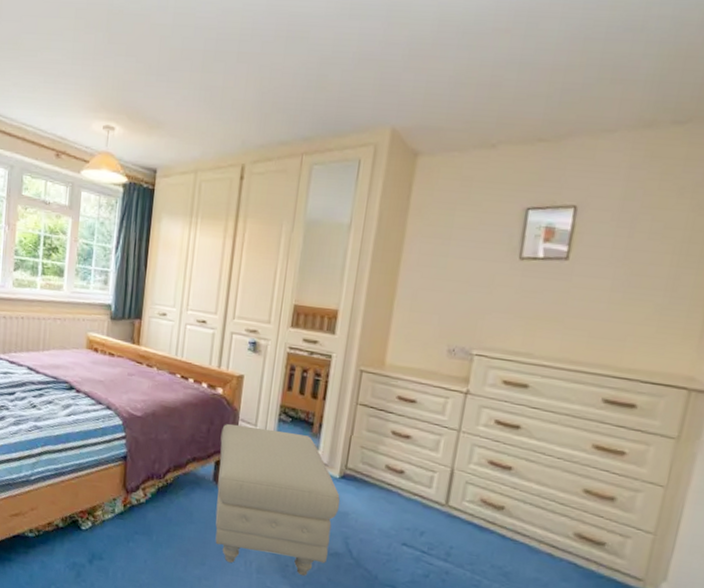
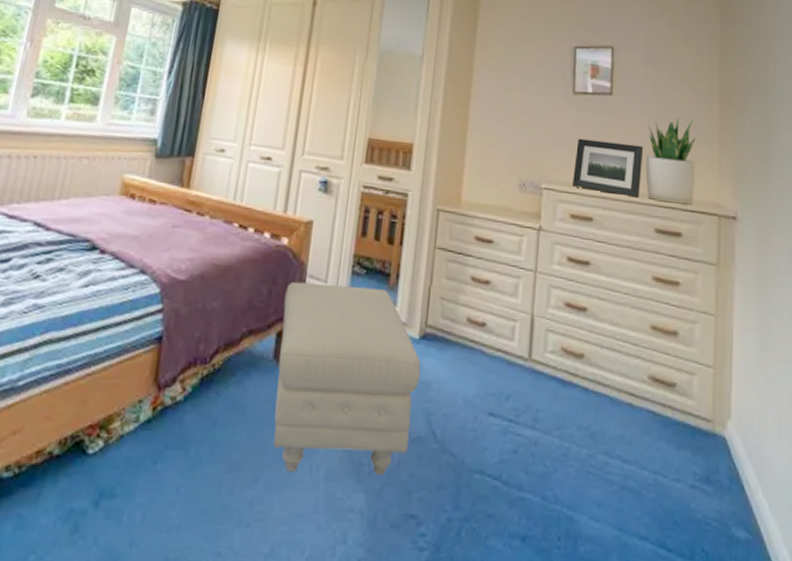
picture frame: none [507,305,602,368] -> present [571,138,644,198]
planter: none [598,284,673,377] -> present [645,118,696,205]

